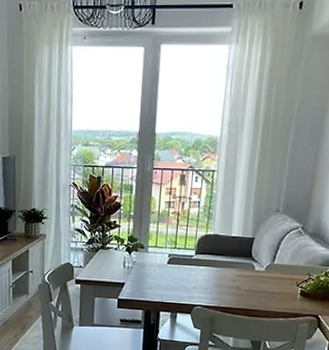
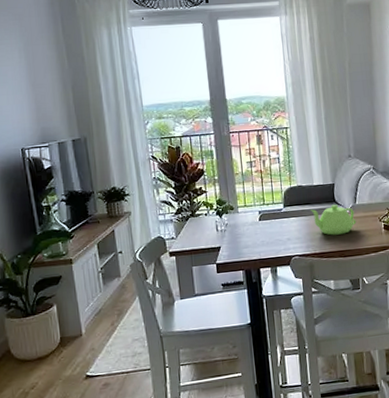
teapot: none [222,259,271,293] -> present [310,204,356,236]

